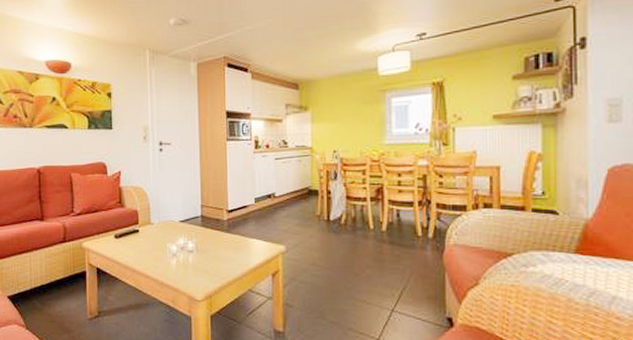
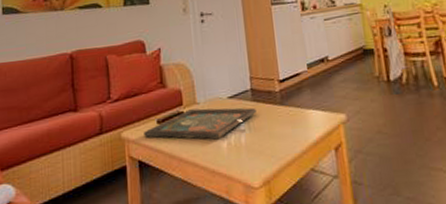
decorative tray: none [102,228,206,257] -> present [143,107,258,140]

